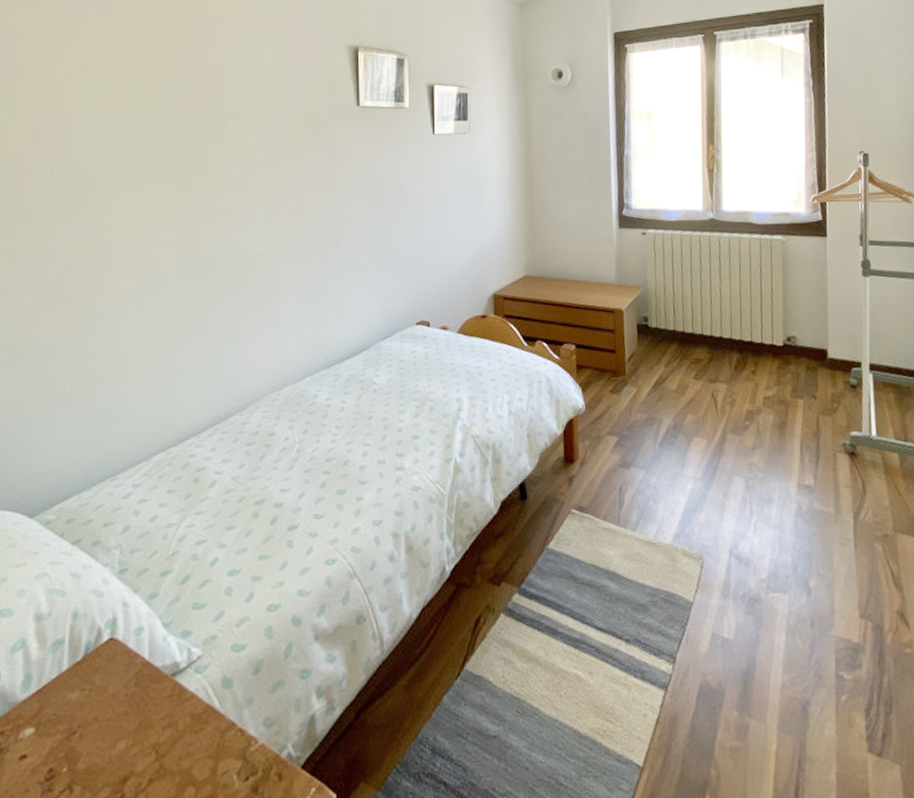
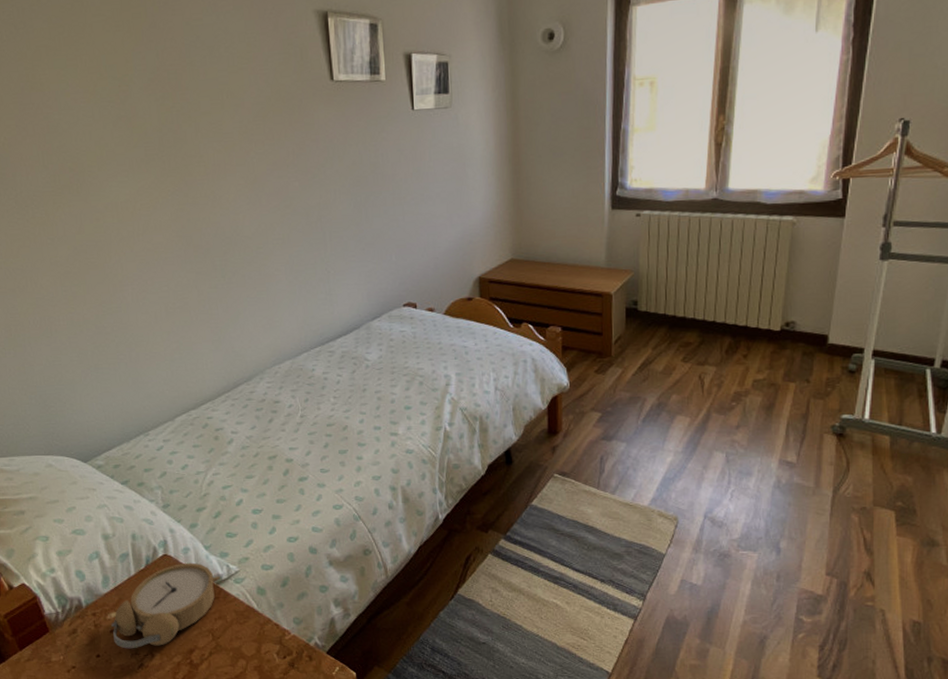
alarm clock: none [22,647,177,784] -> present [111,562,220,649]

